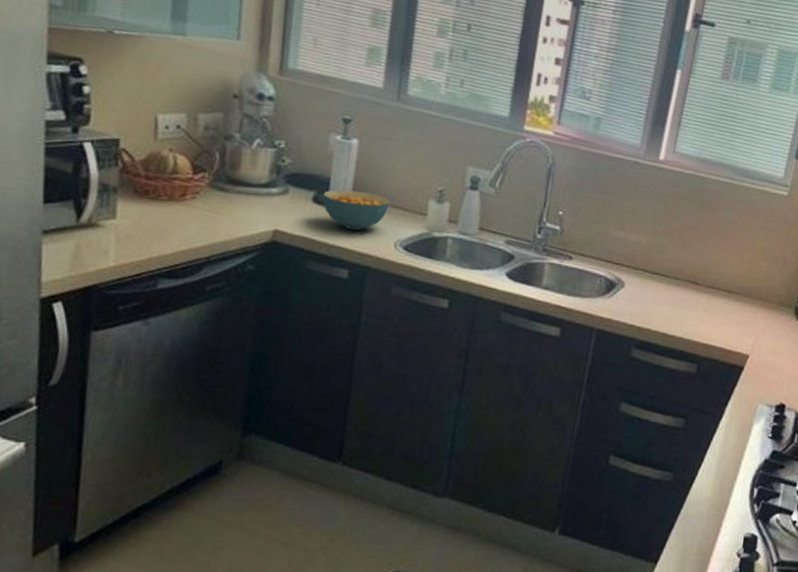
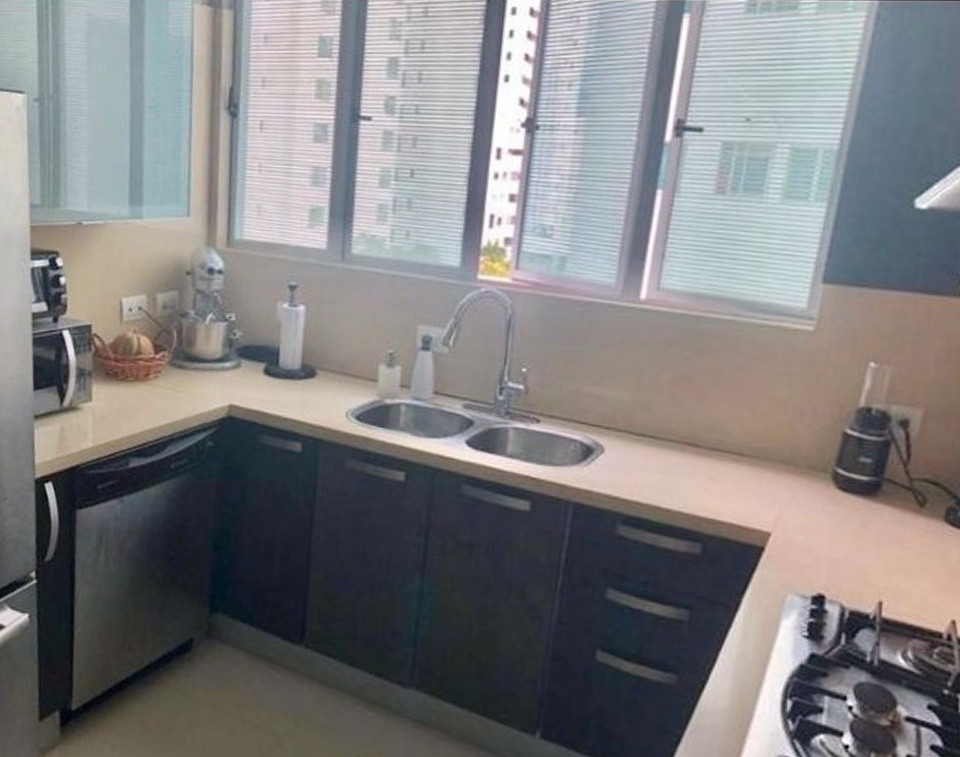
cereal bowl: present [322,189,390,231] -> none [273,359,340,401]

